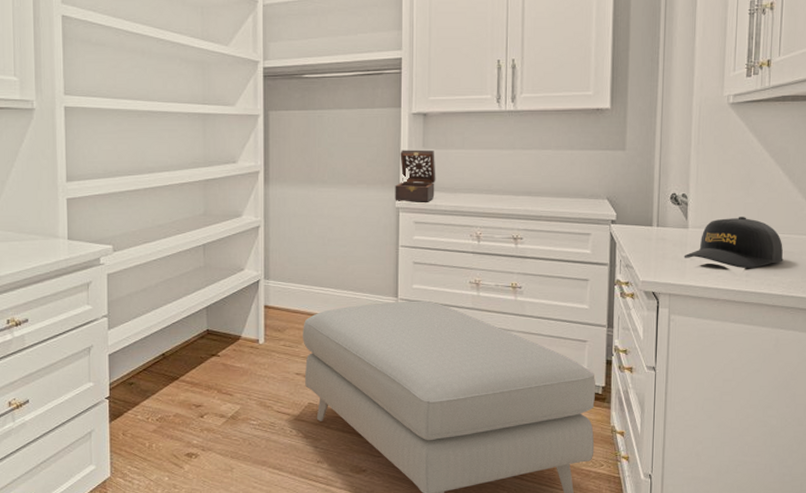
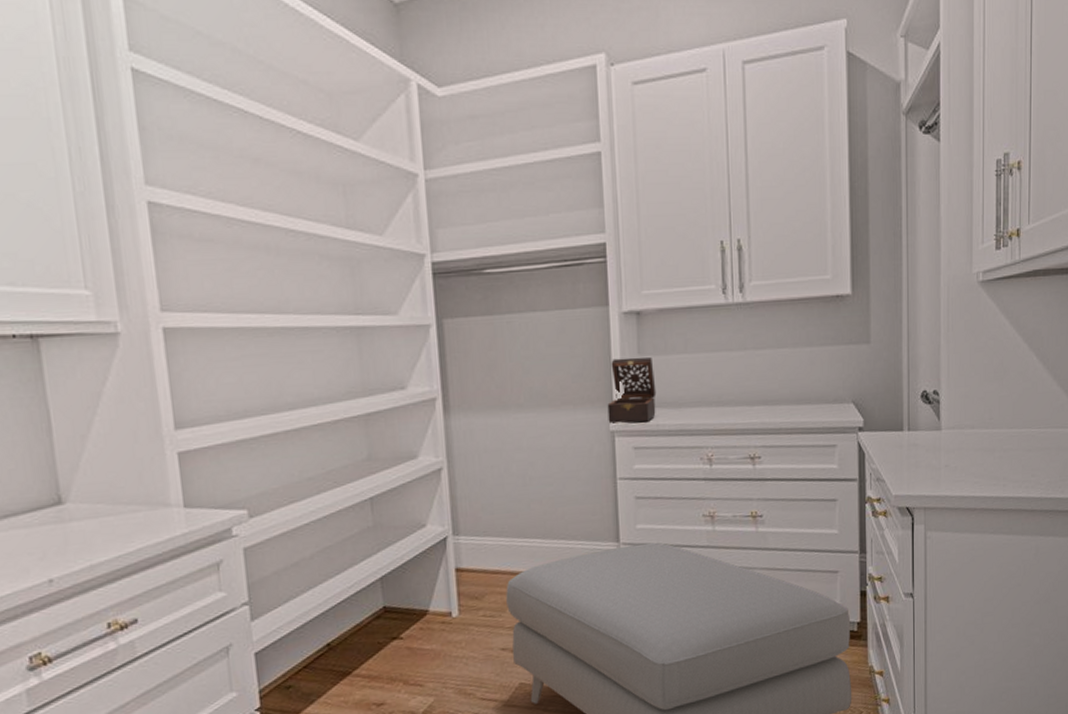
baseball cap: present [684,217,784,269] -> none [938,412,1041,472]

